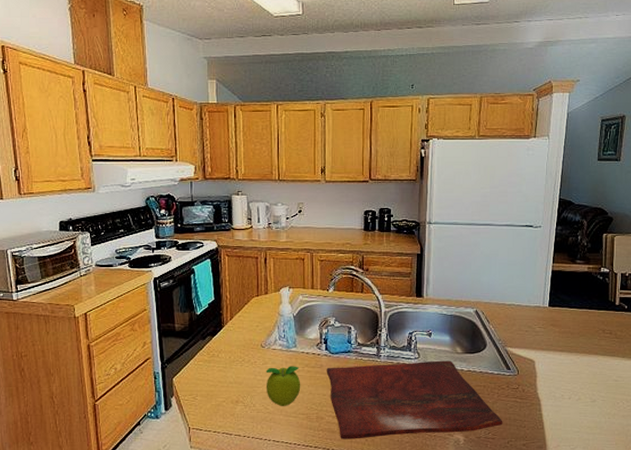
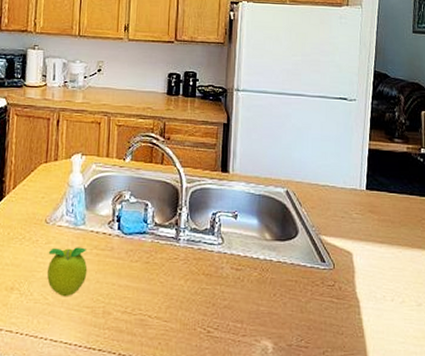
cutting board: present [326,360,503,439] -> none [117,247,318,342]

